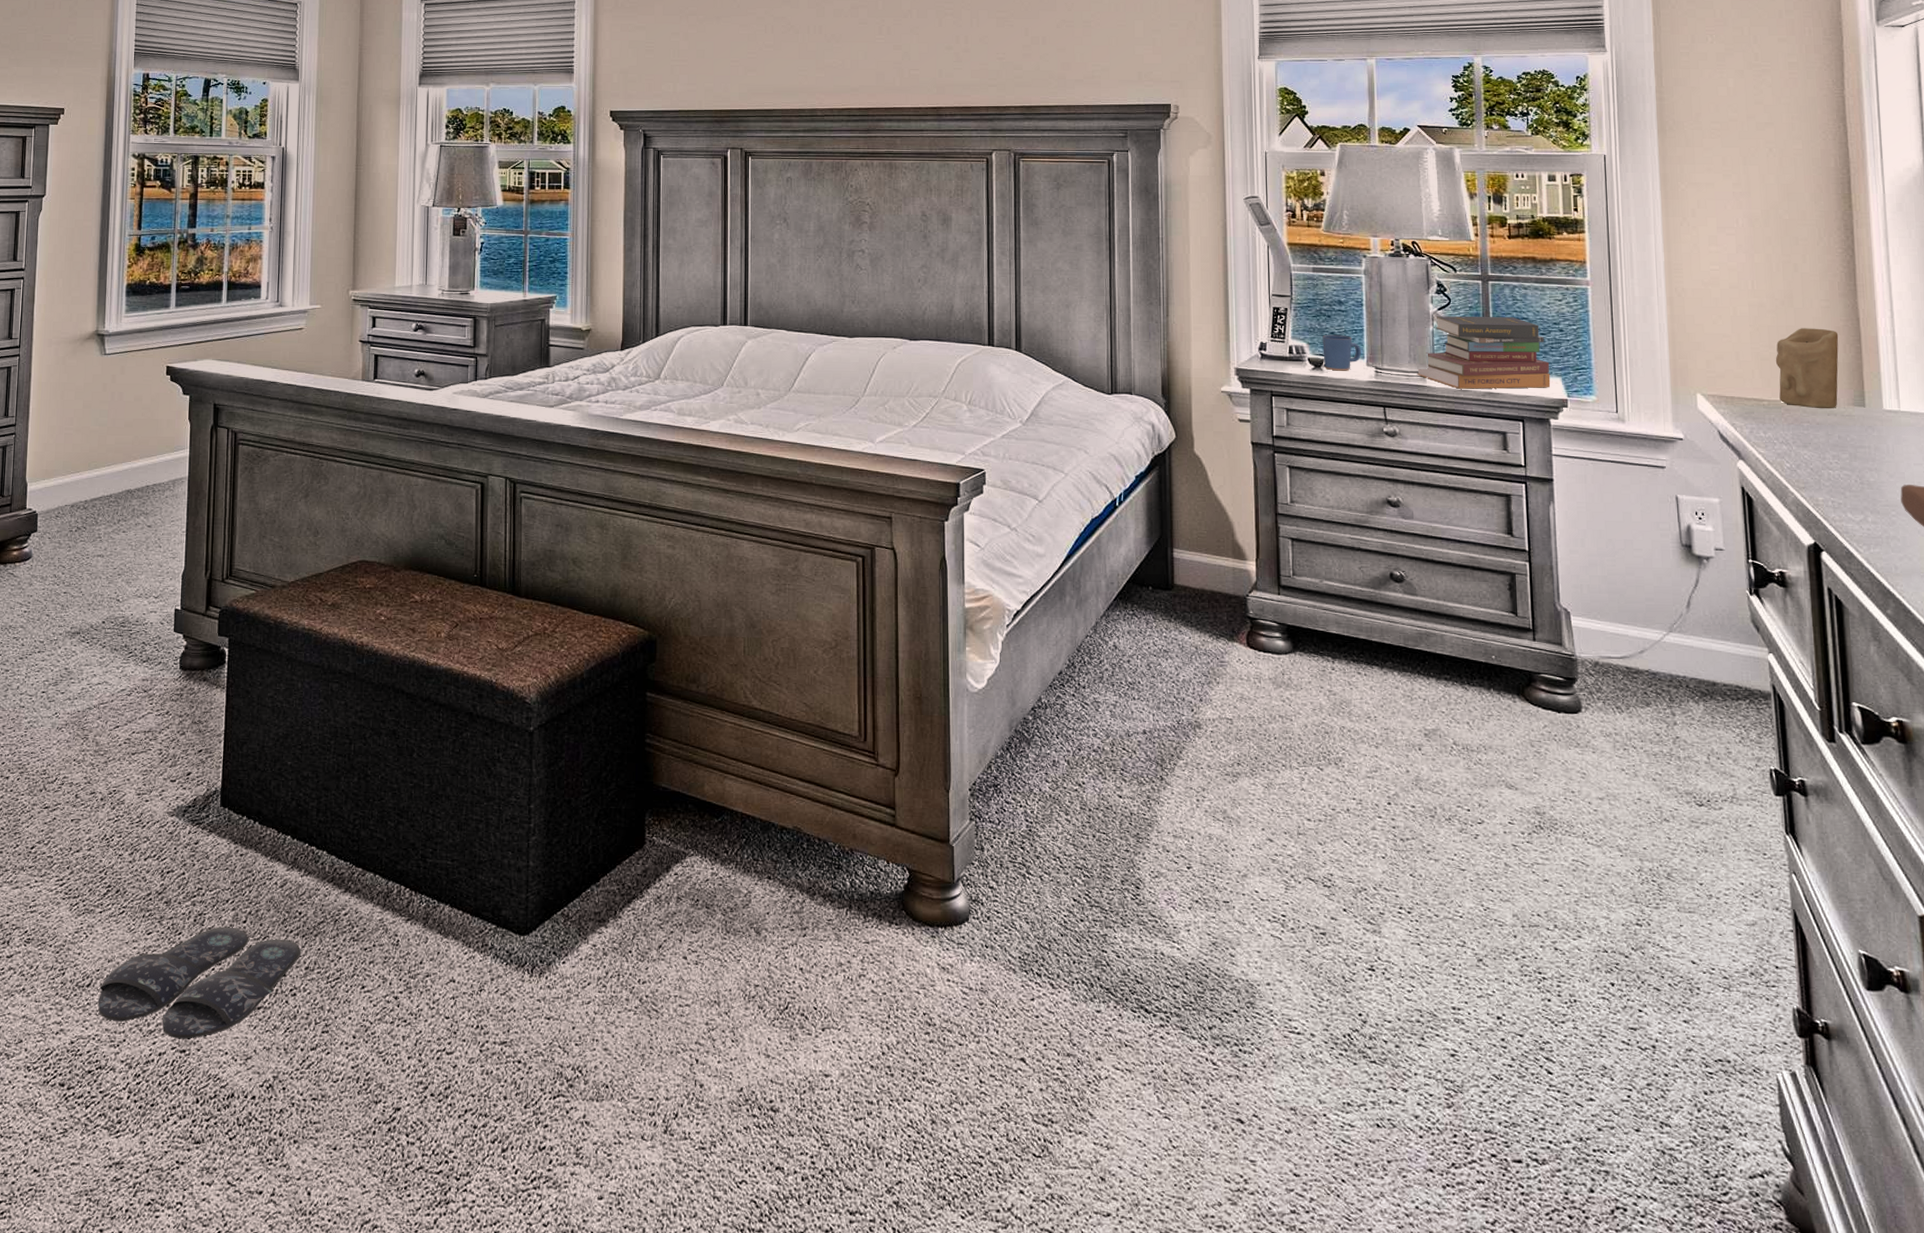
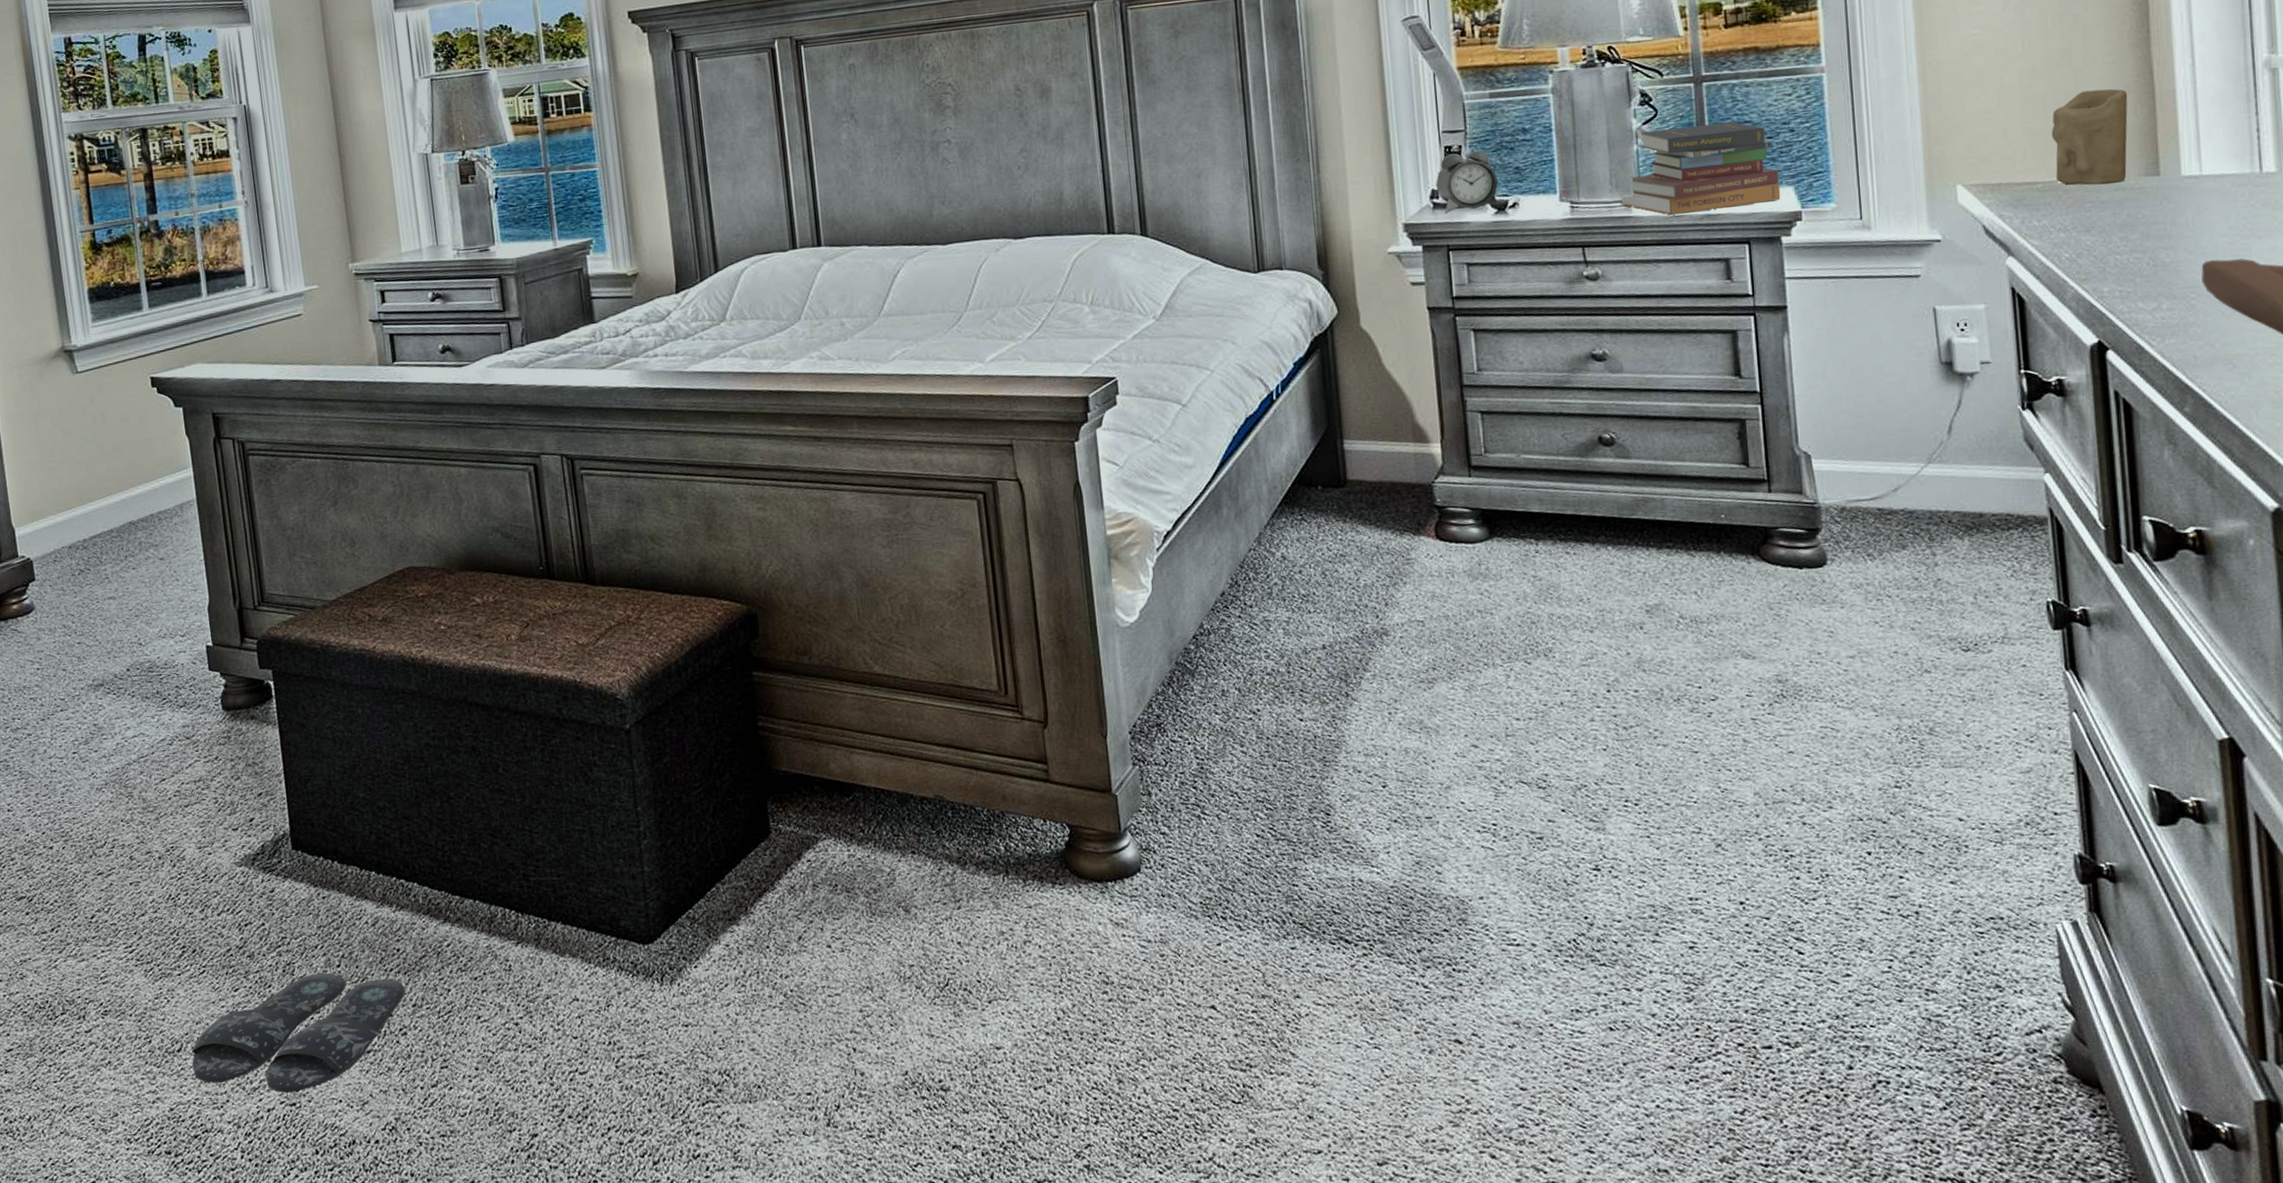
alarm clock: none [1264,314,1317,364] -> present [1436,151,1500,213]
mug: present [1322,334,1361,371] -> none [1505,168,1552,212]

